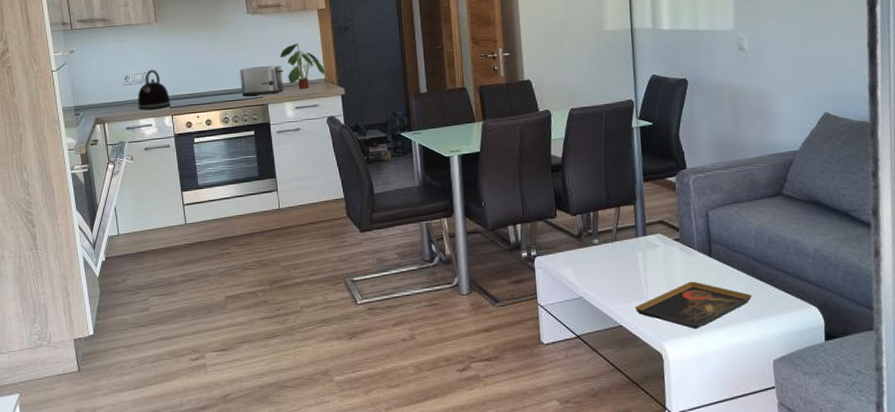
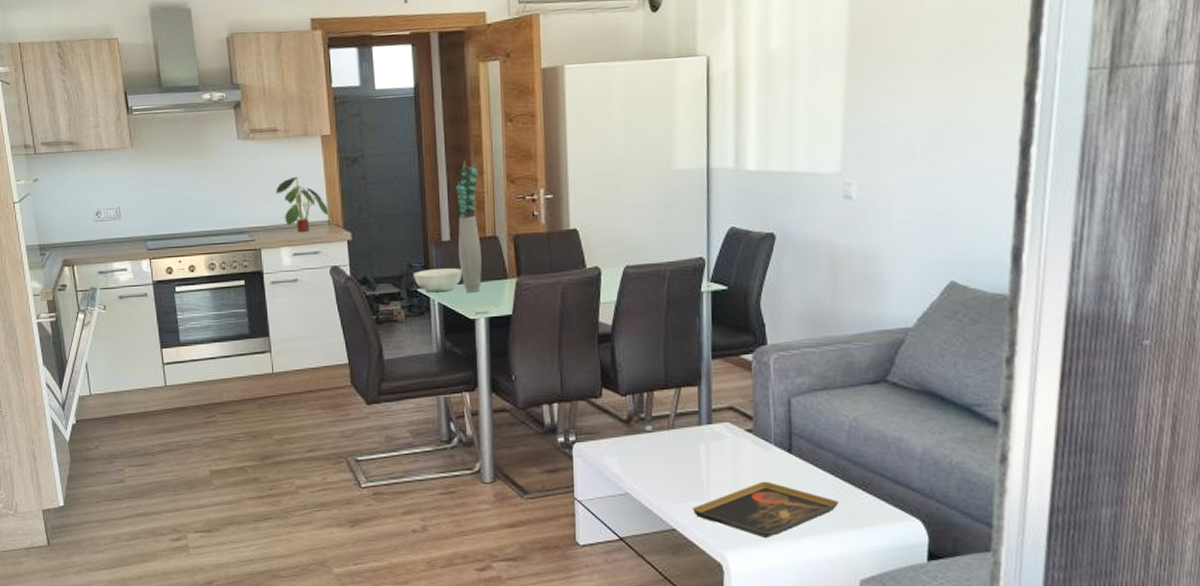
kettle: present [137,69,171,111] -> none [110,203,149,252]
toaster: present [239,65,284,96] -> none [227,202,280,238]
bowl: none [397,115,438,136] -> present [414,268,463,293]
vase: none [430,27,454,135] -> present [455,160,482,293]

